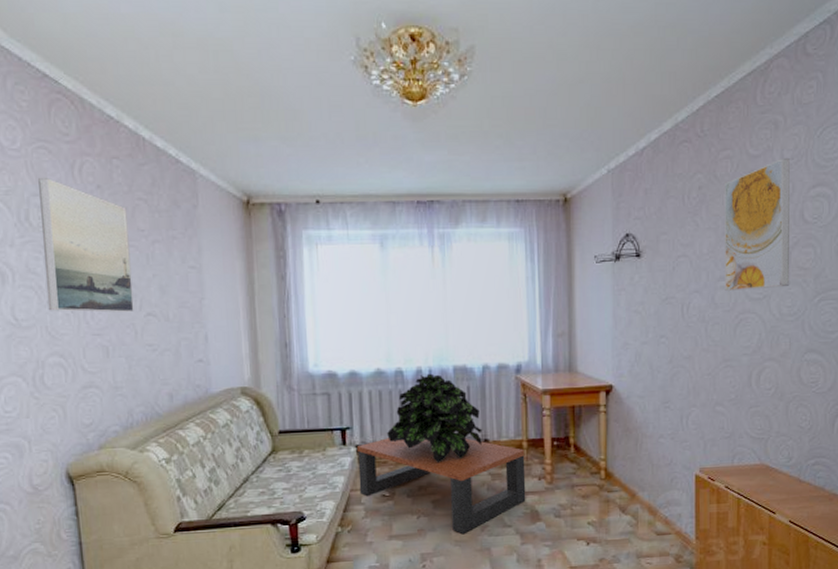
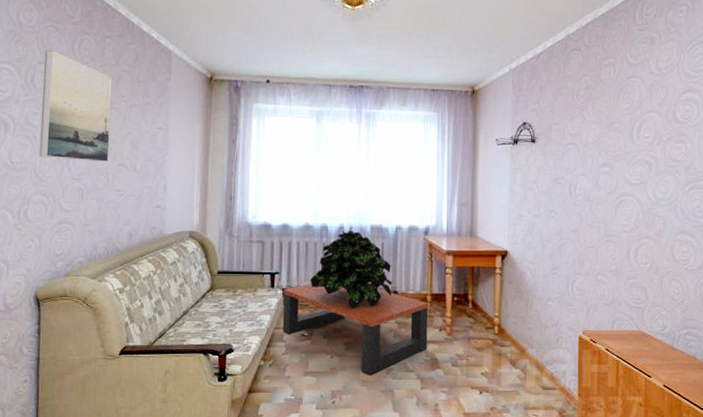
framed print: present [725,159,790,291] -> none [607,68,664,176]

